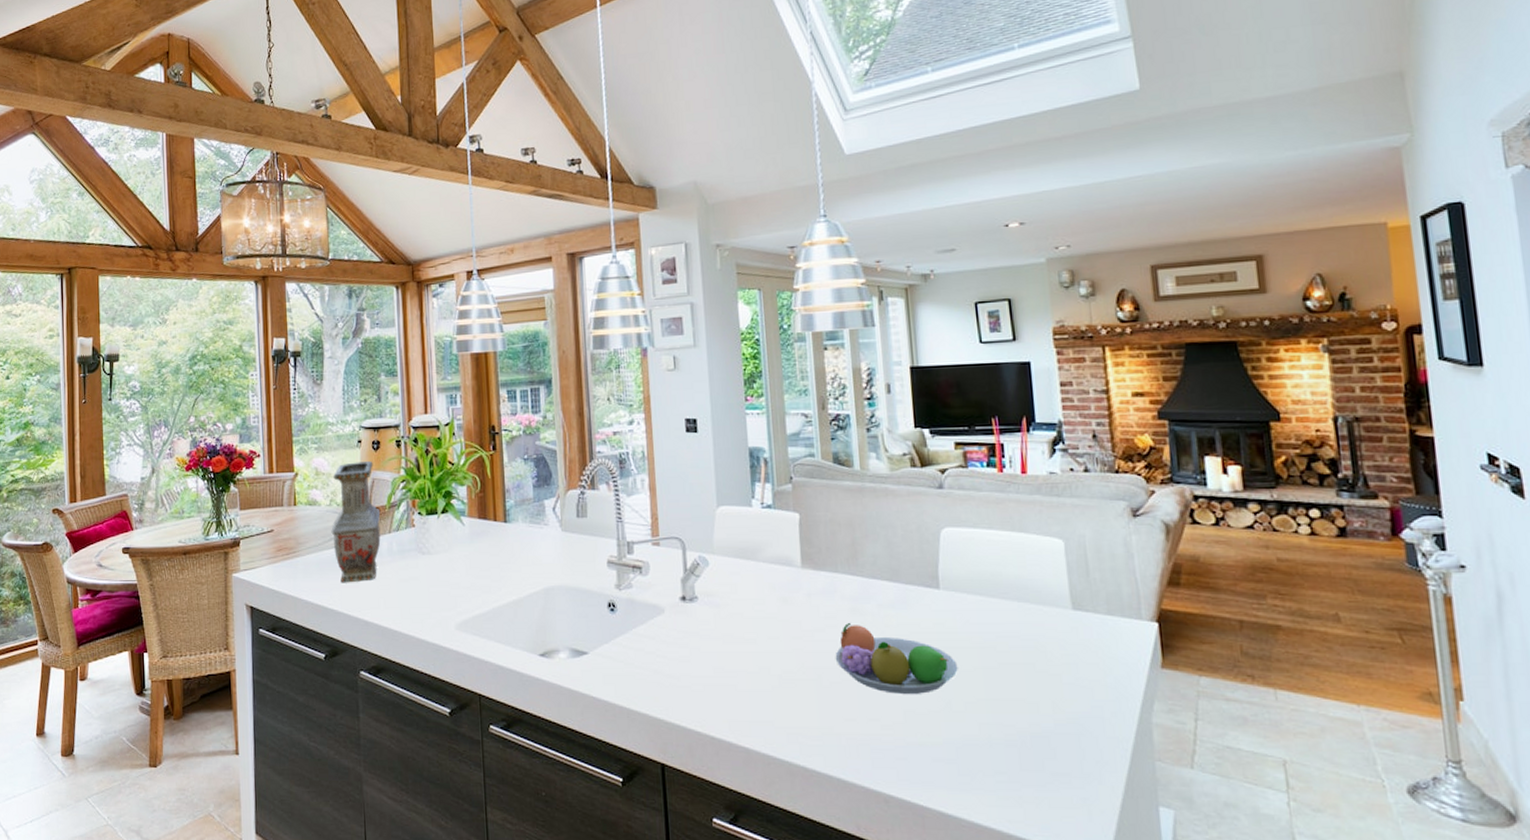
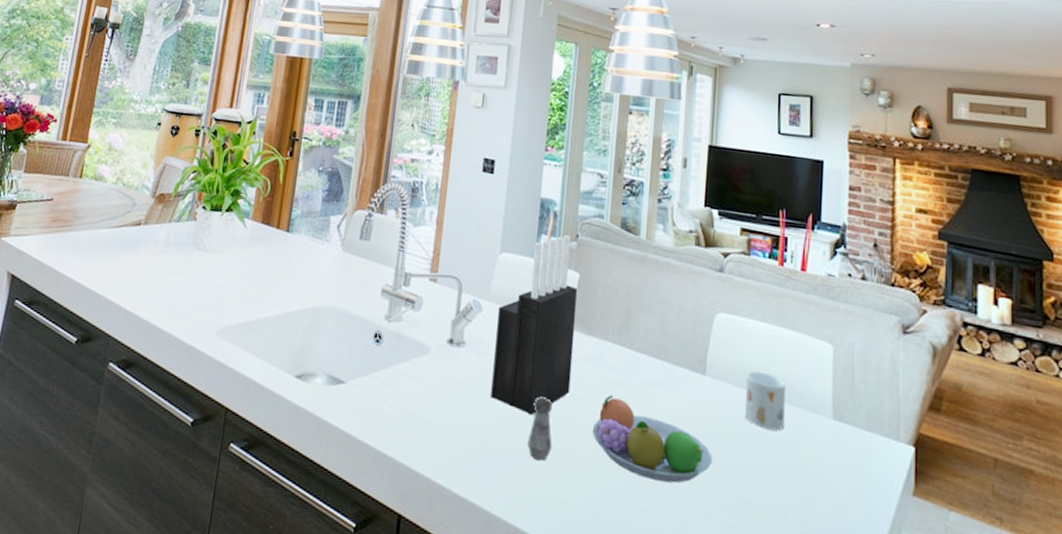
vase: present [331,461,381,583] -> none [109,143,168,269]
knife block: none [724,478,808,654] -> present [491,234,578,416]
salt shaker: none [774,635,799,695] -> present [527,396,553,461]
mug: none [980,576,1024,630] -> present [745,370,786,431]

